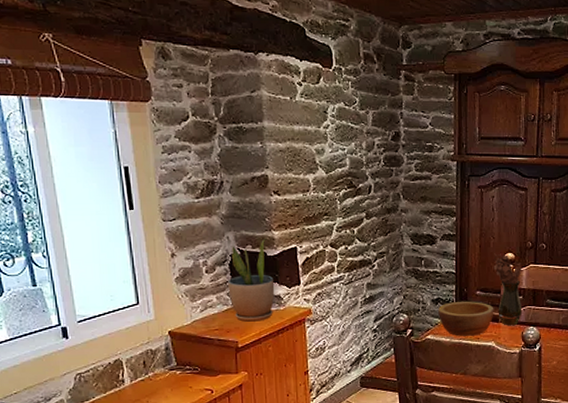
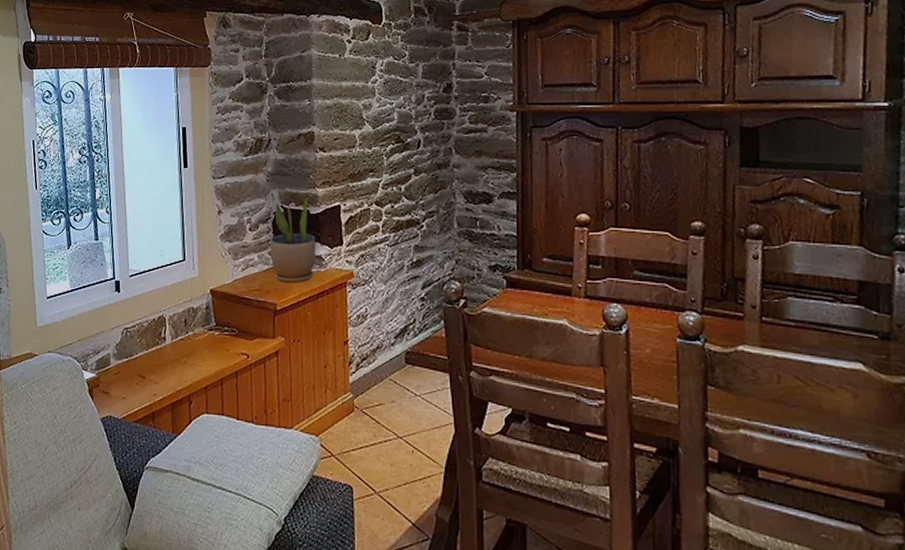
bowl: present [438,301,494,336] -> none [496,268,566,311]
vase: present [493,252,523,325] -> none [562,213,602,300]

